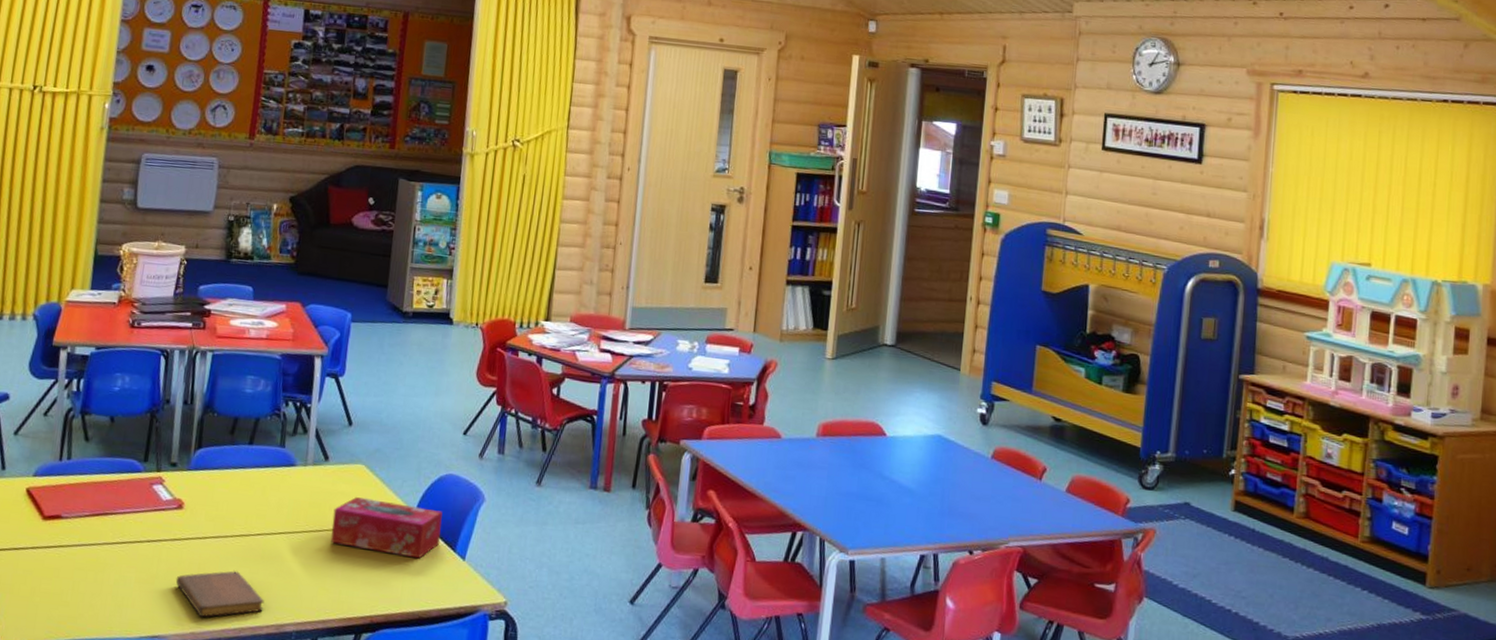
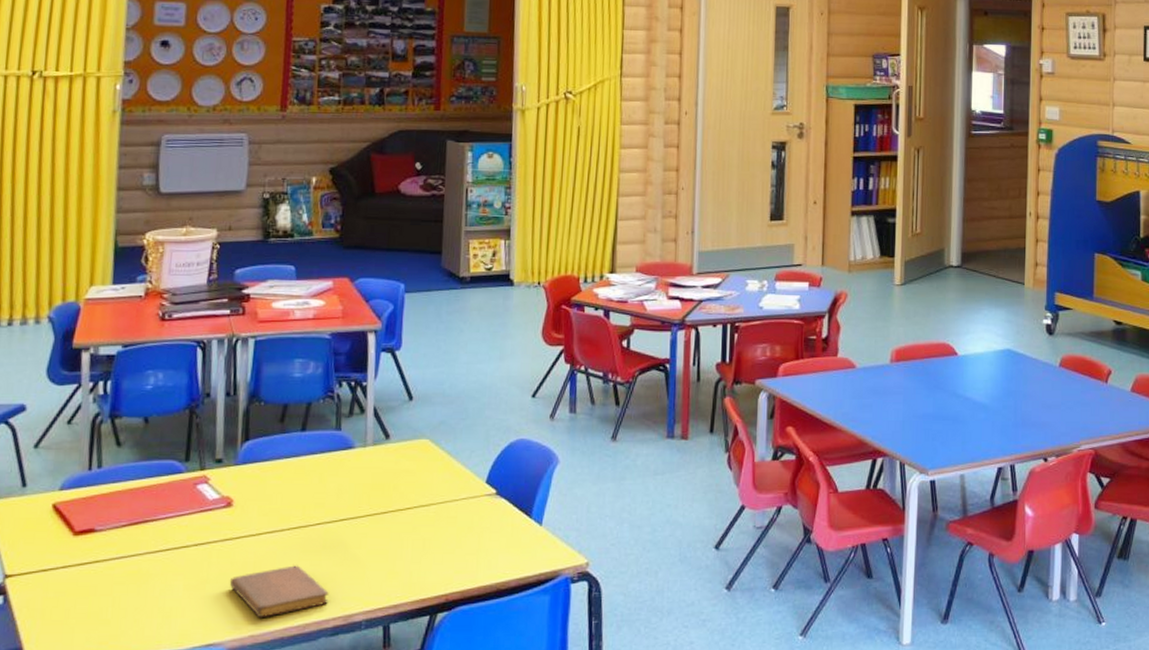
tissue box: present [331,497,443,559] -> none [397,472,515,529]

